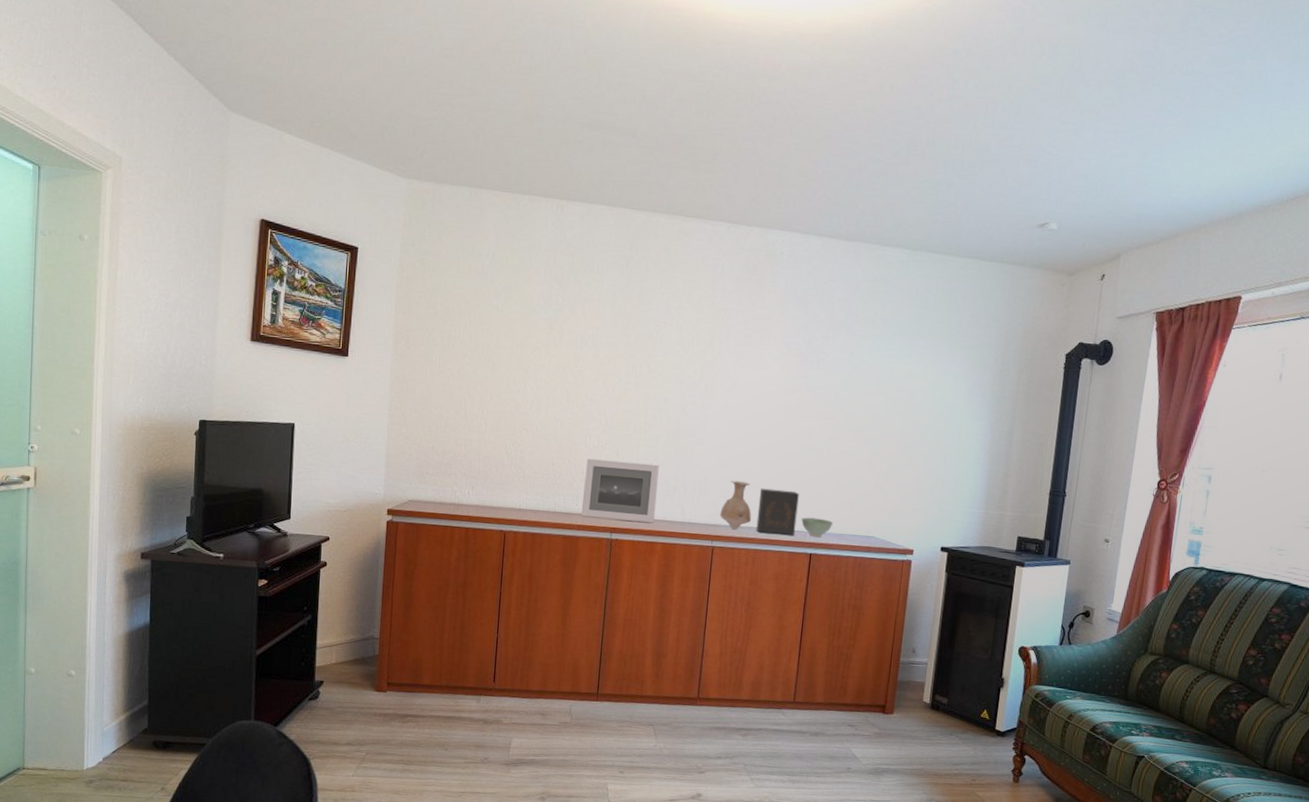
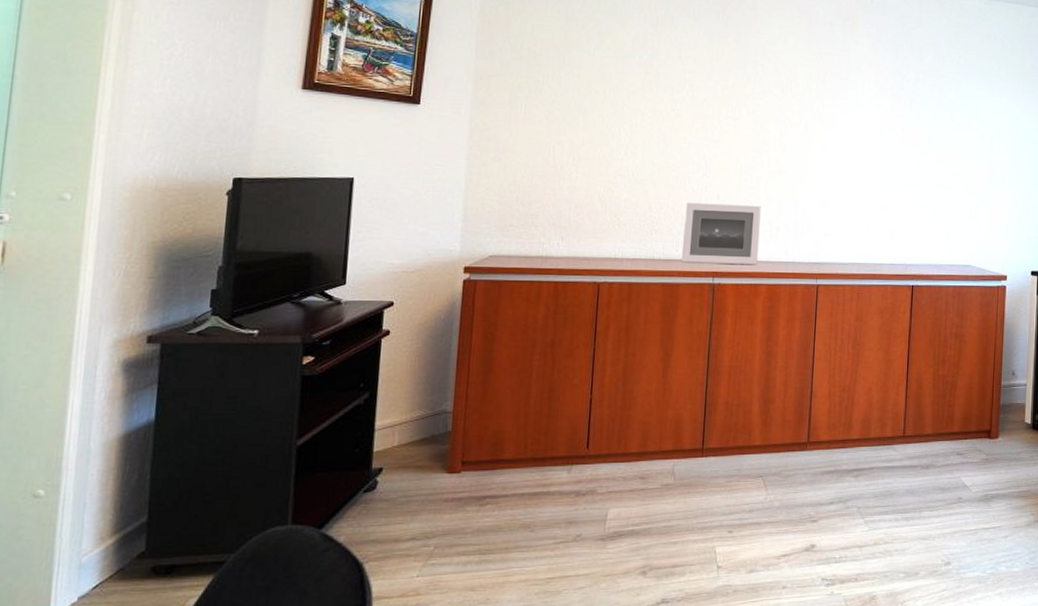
vase: present [720,480,751,530] -> none [823,218,854,267]
decorative box: present [756,488,799,536] -> none [859,224,899,270]
bowl: present [801,517,834,538] -> none [902,250,933,269]

